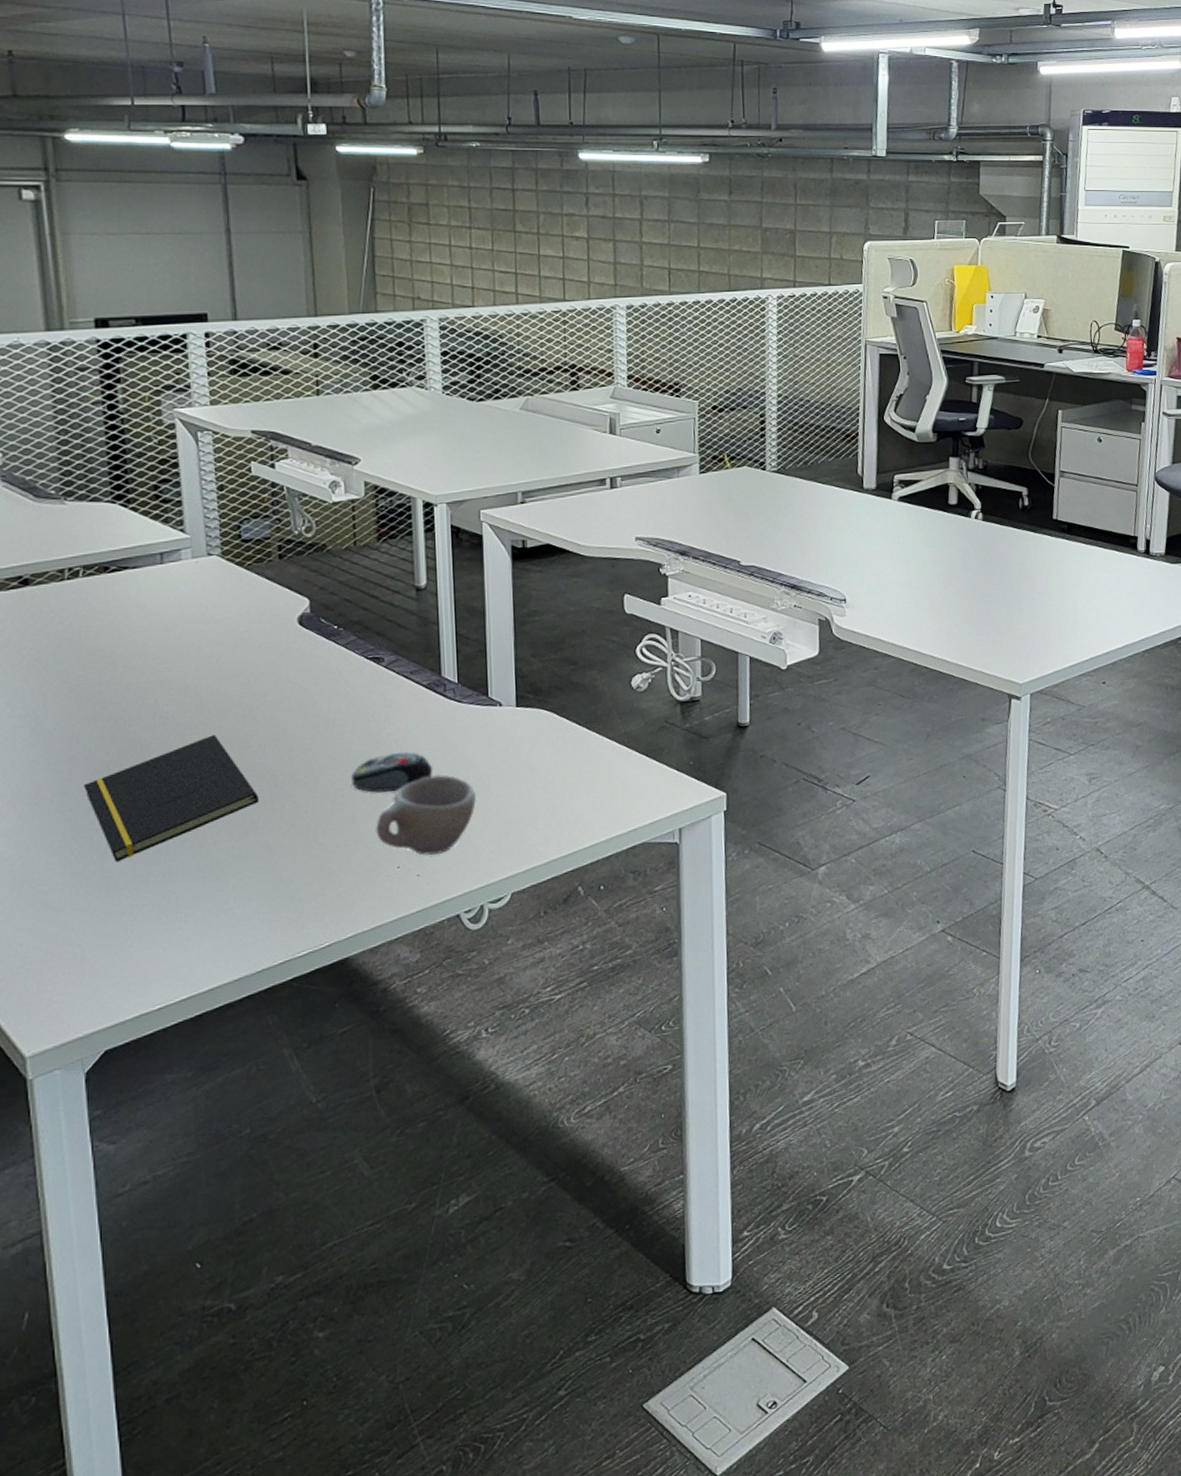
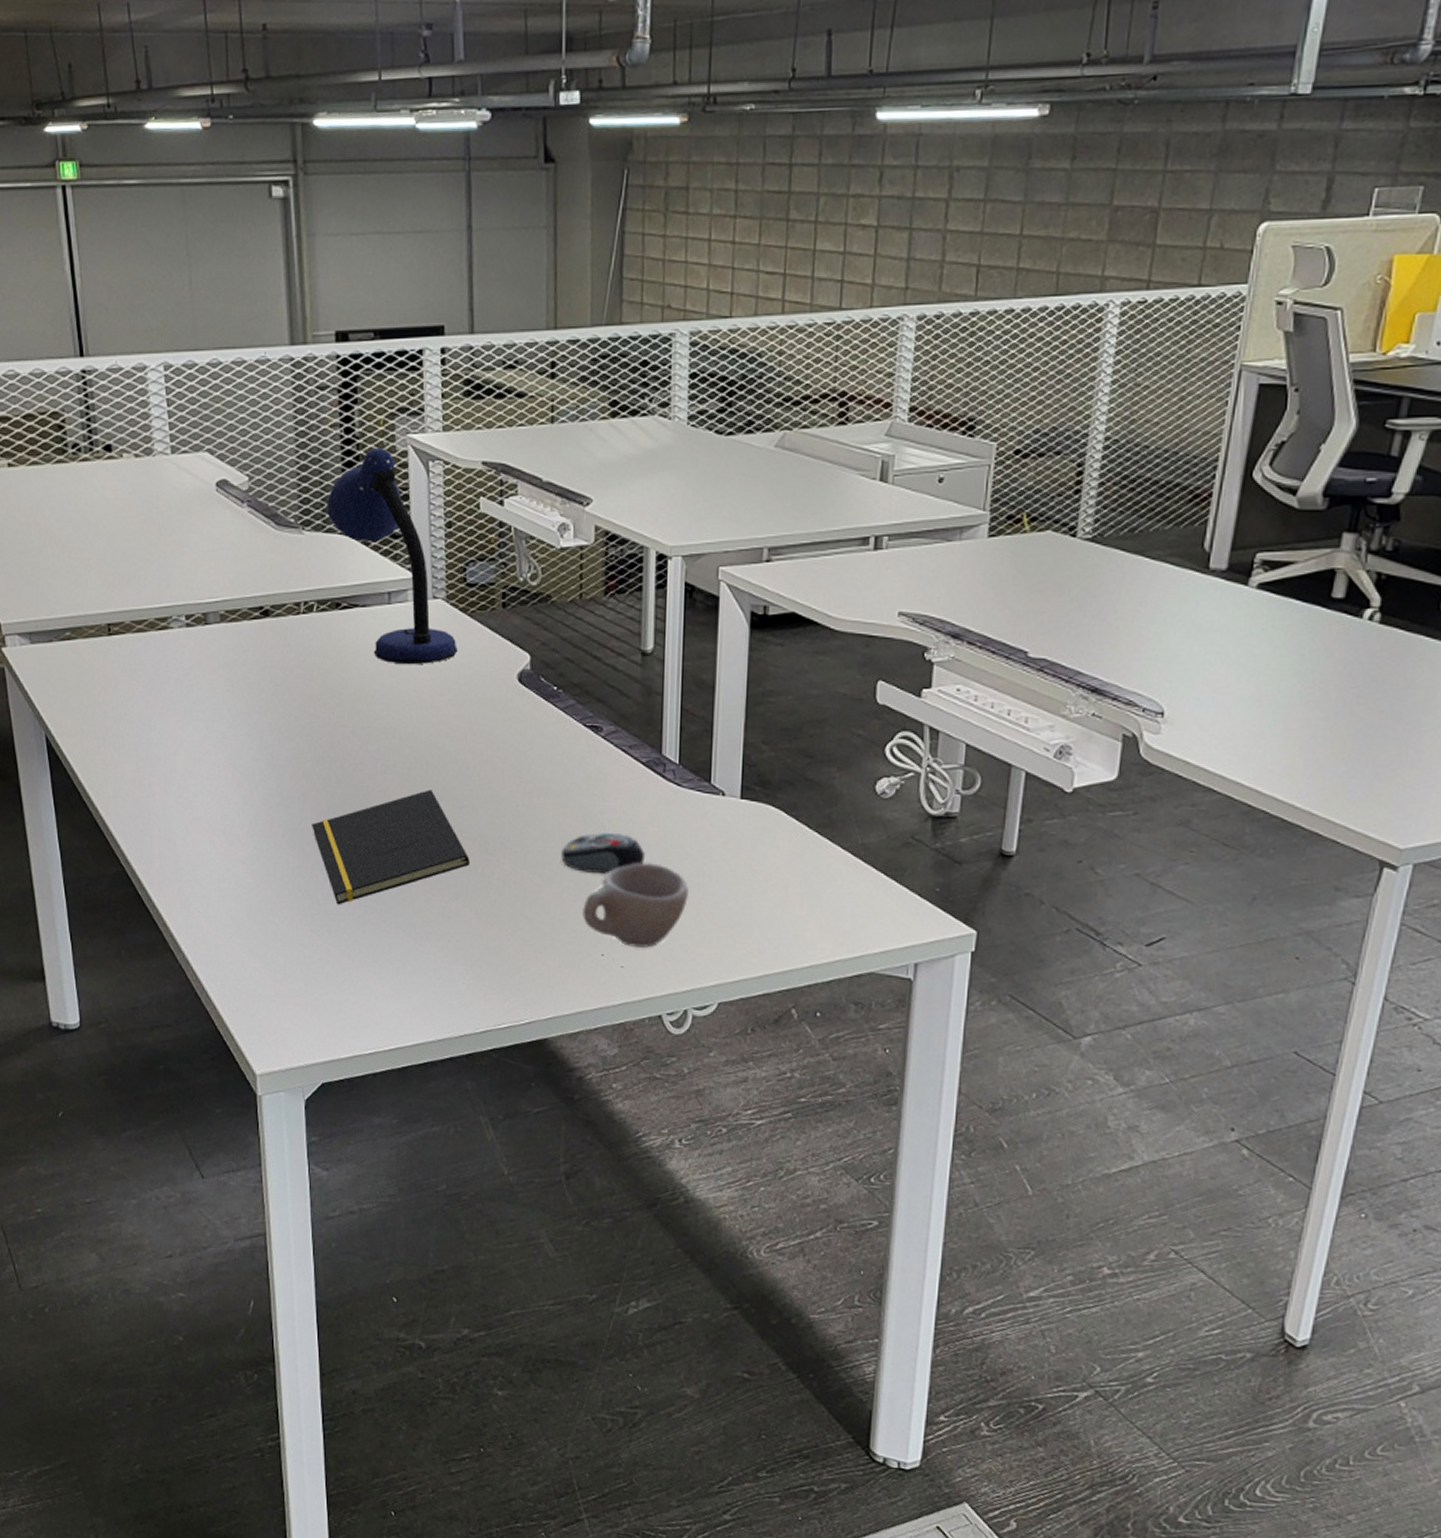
desk lamp: none [91,421,236,619] -> present [327,447,458,665]

